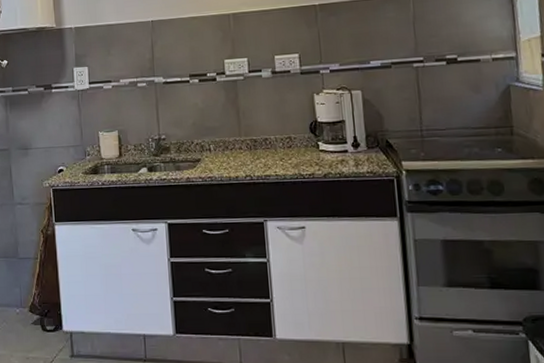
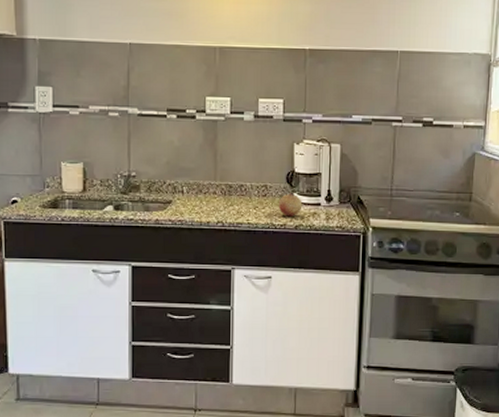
fruit: none [304,141,329,166] -> present [278,192,303,217]

